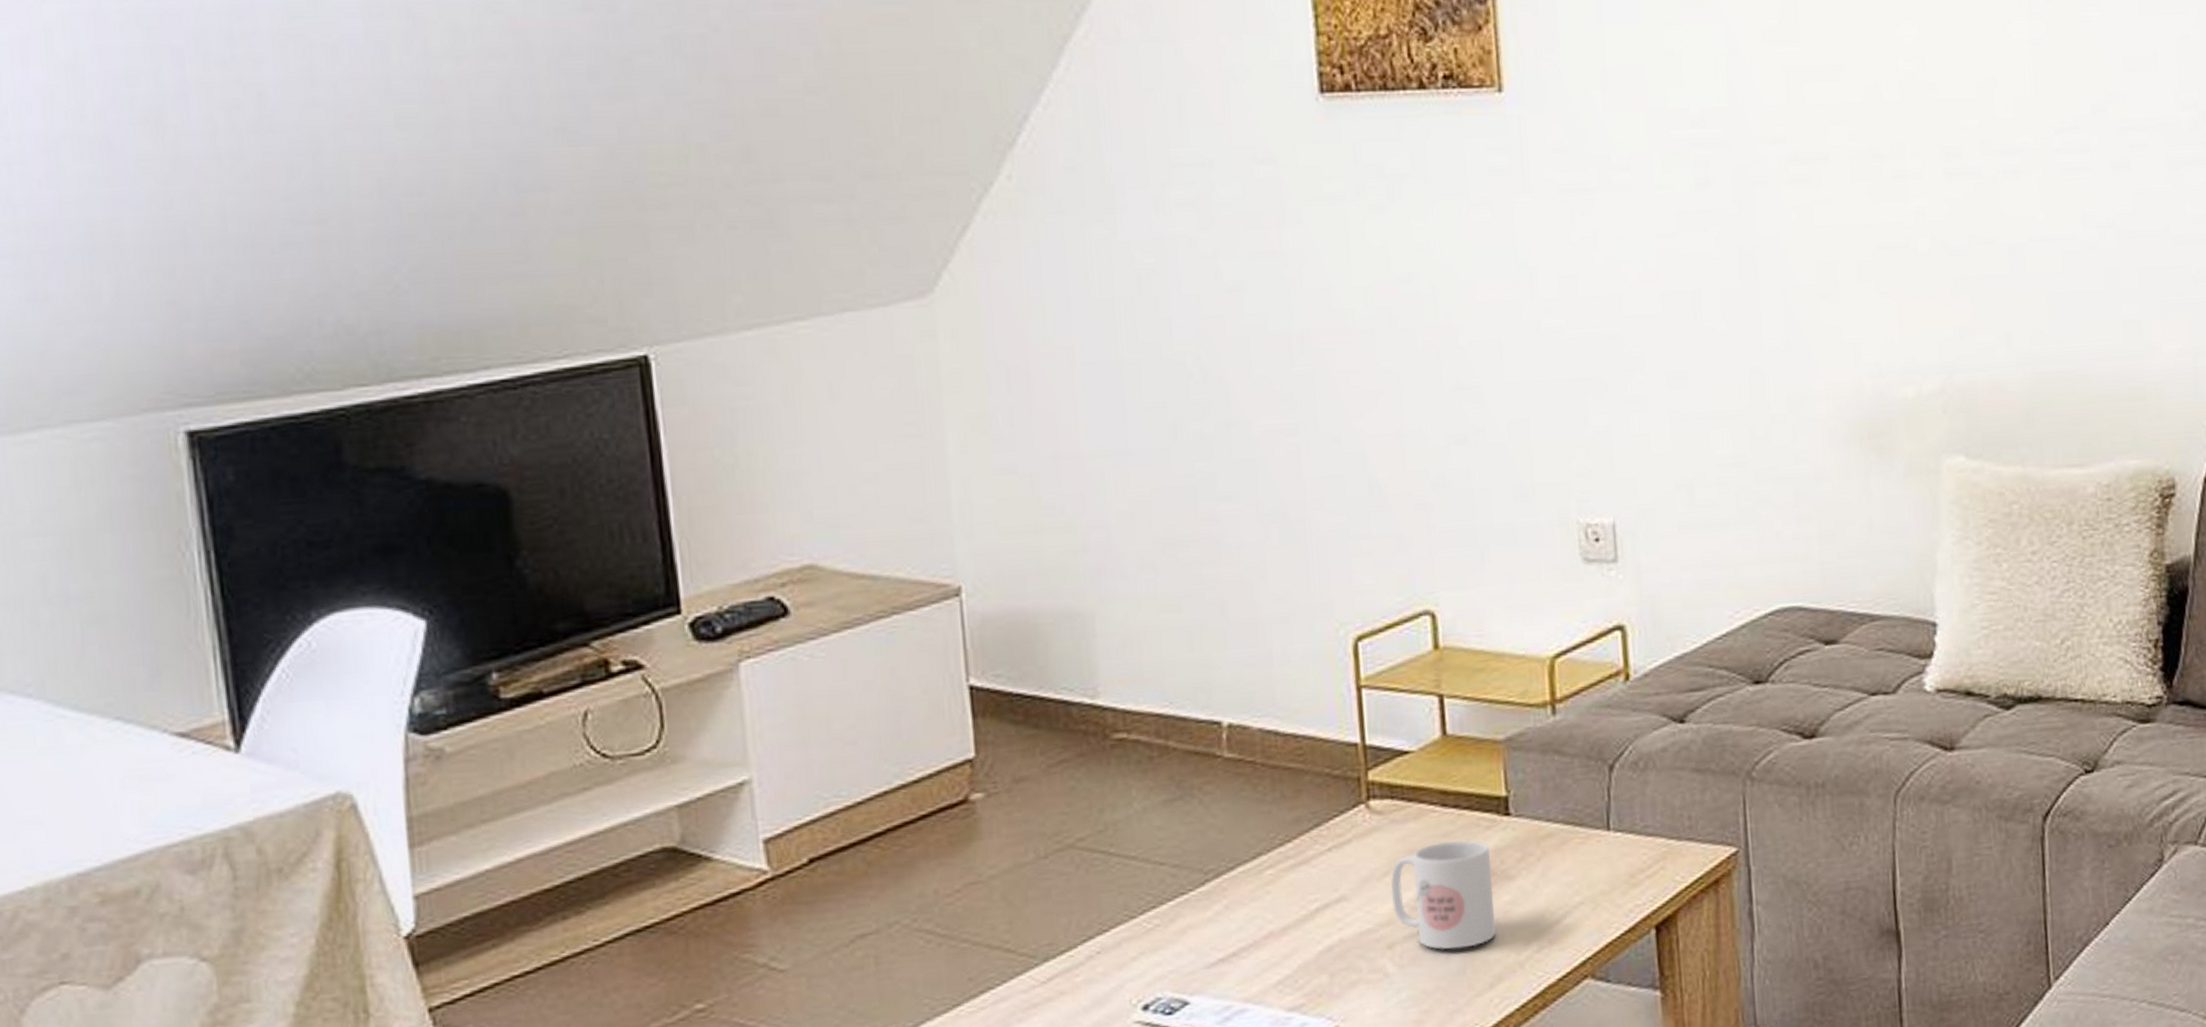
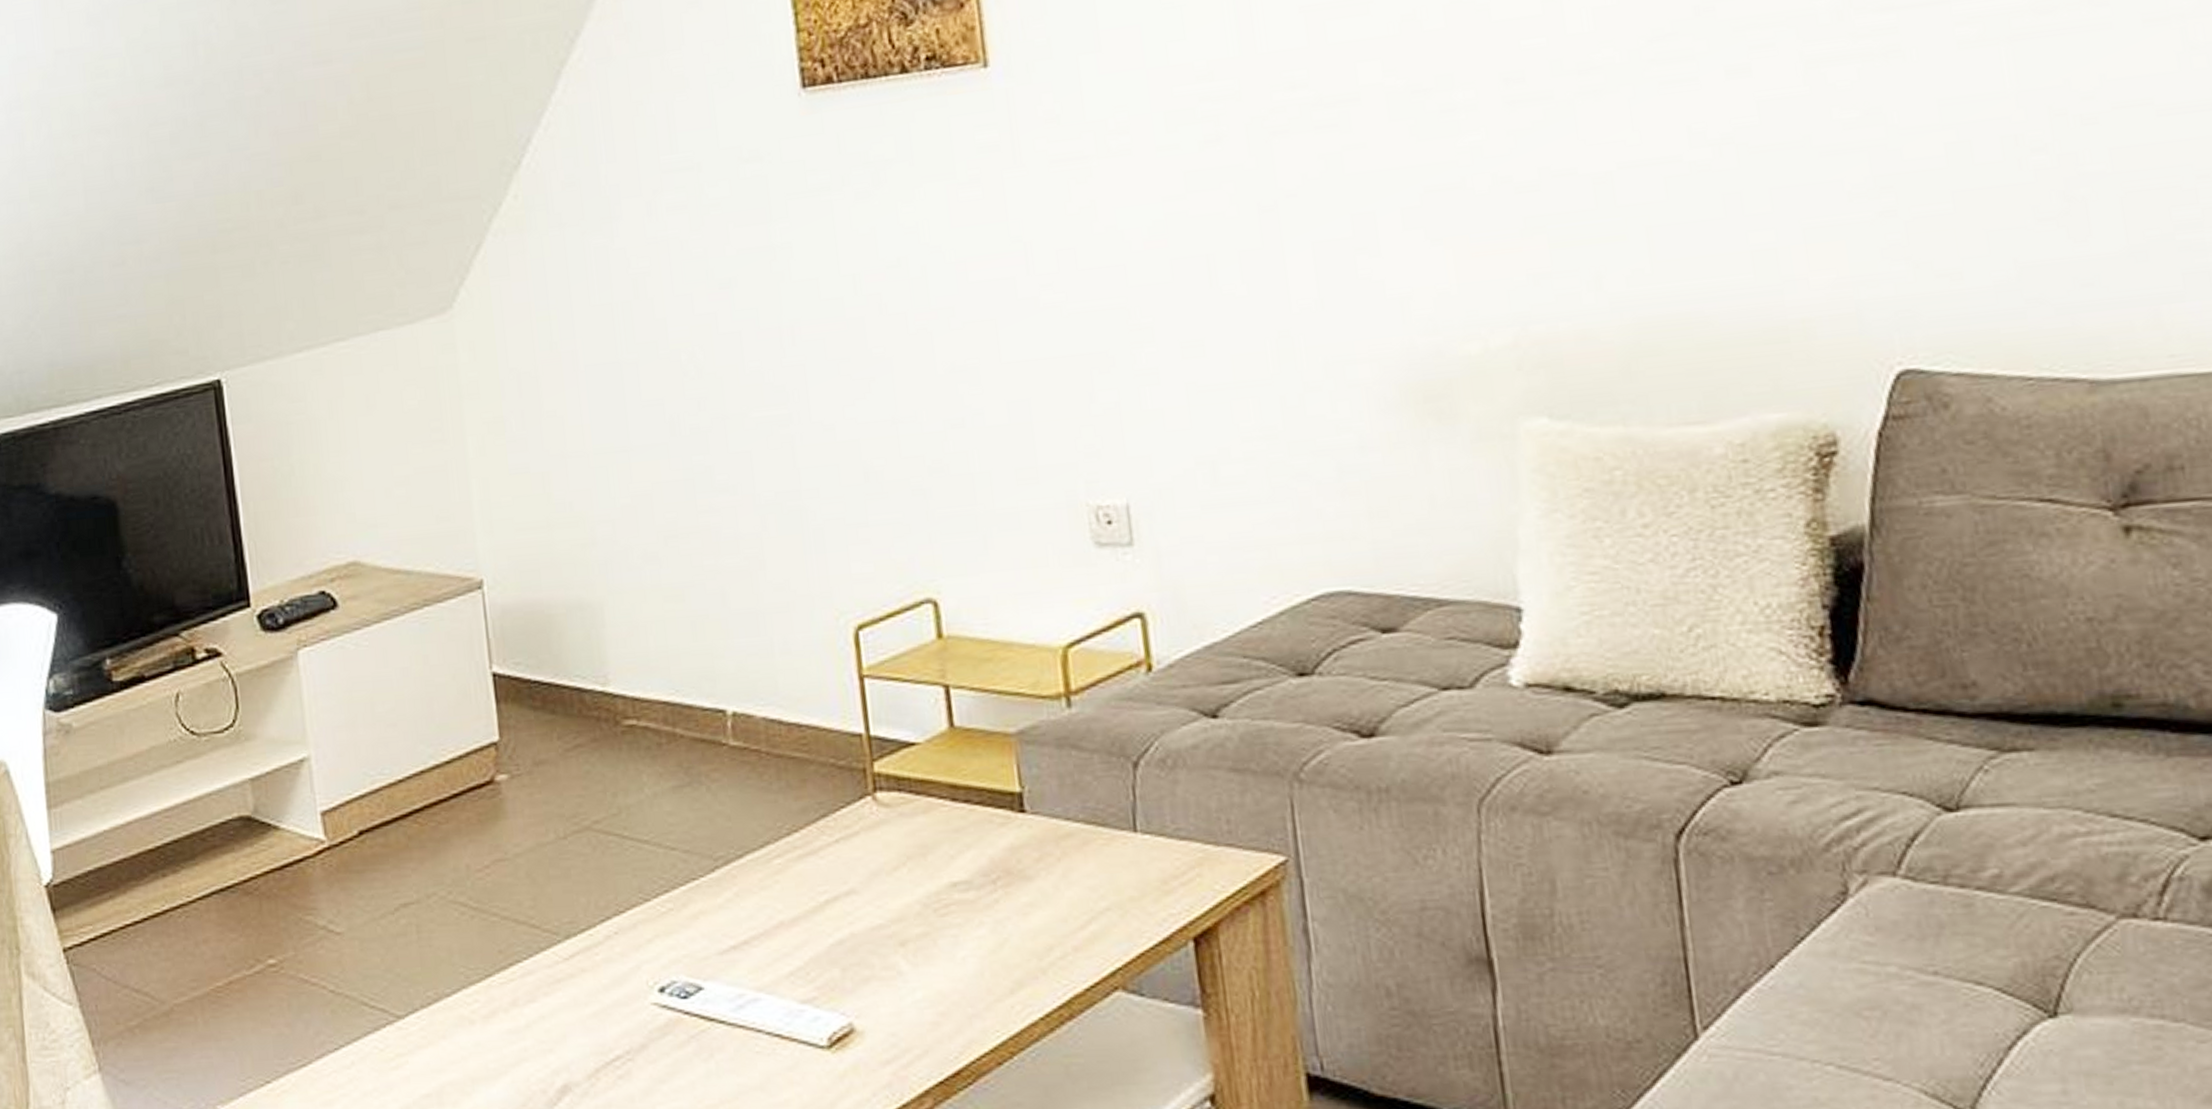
mug: present [1390,839,1496,950] -> none [901,836,1015,951]

